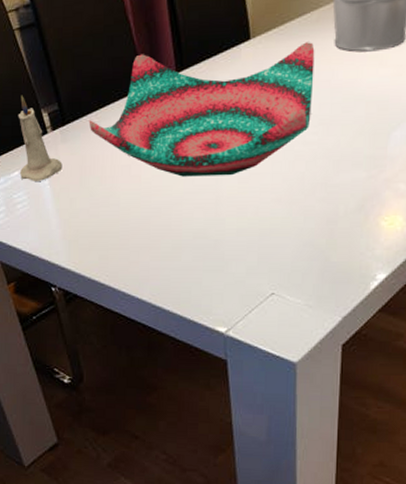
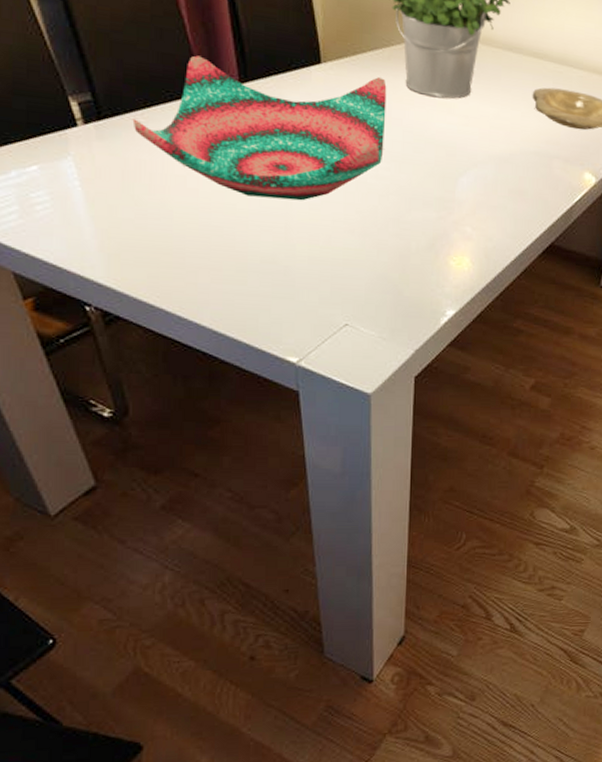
candle: present [18,95,63,181] -> none [35,75,98,181]

